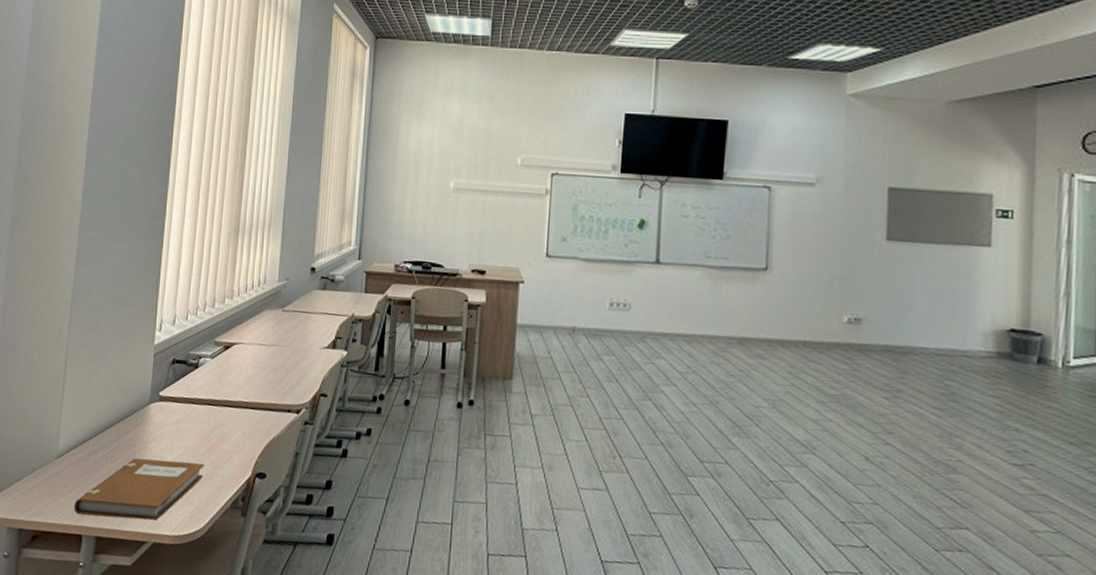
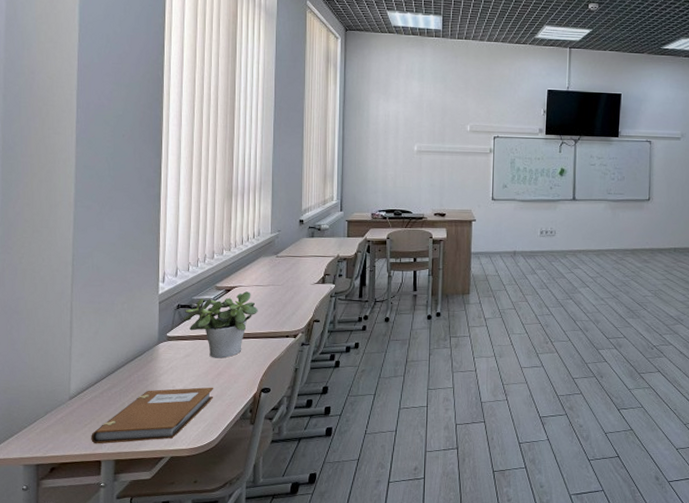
potted plant: none [177,350,258,430] -> present [183,291,258,359]

